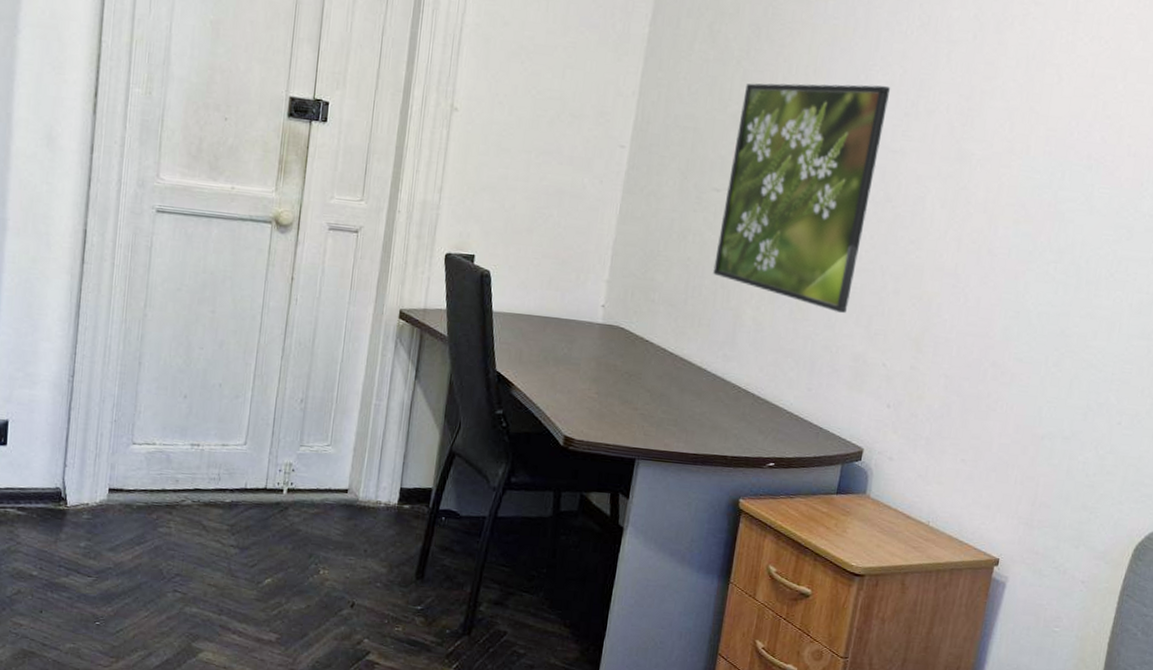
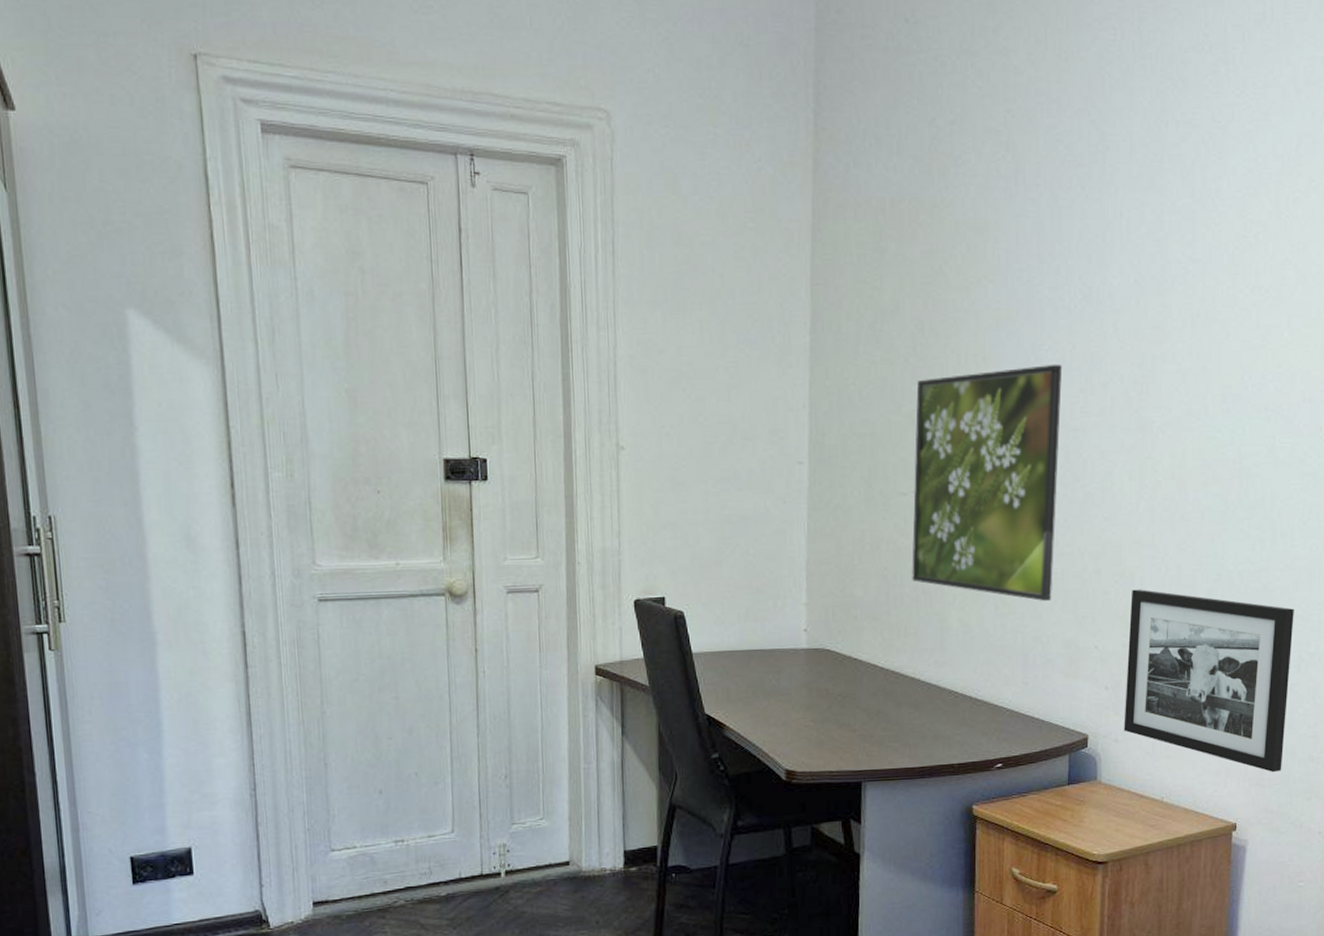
picture frame: none [899,314,1089,515] -> present [1124,589,1294,773]

